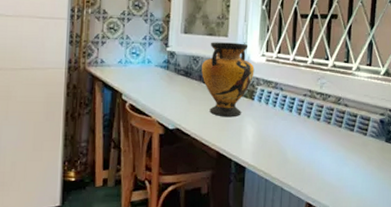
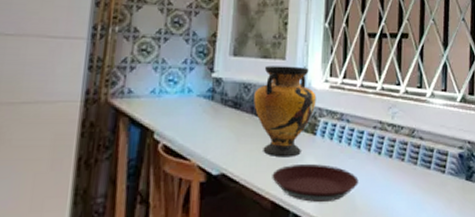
plate: none [217,122,290,154] -> present [272,163,359,202]

